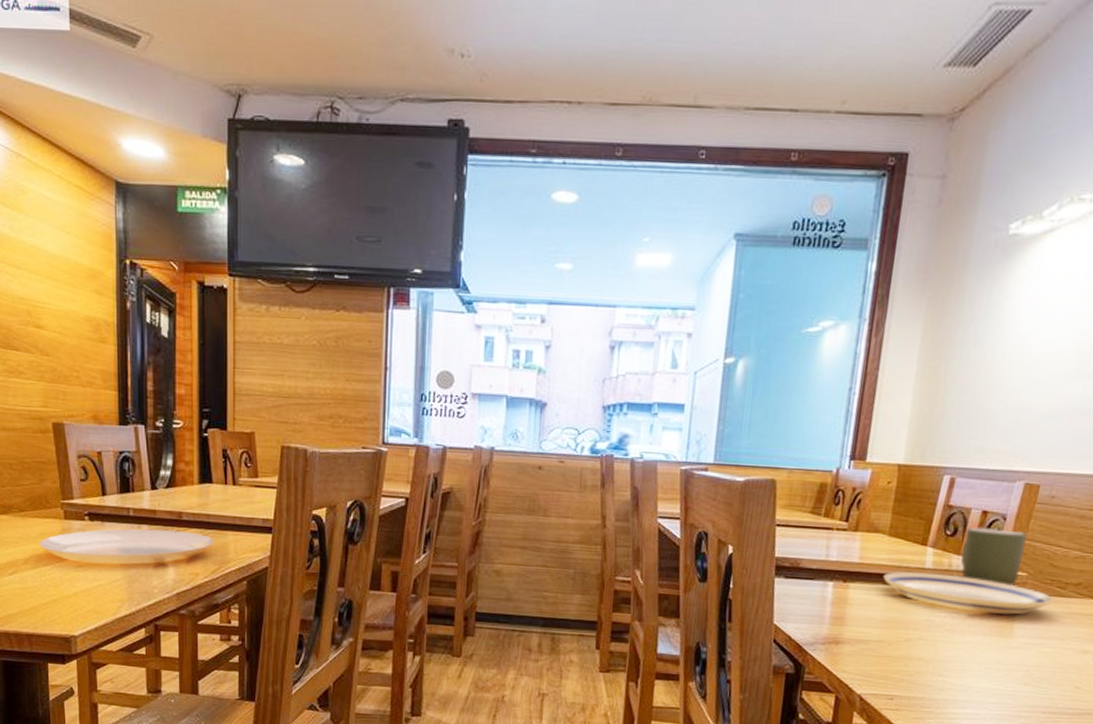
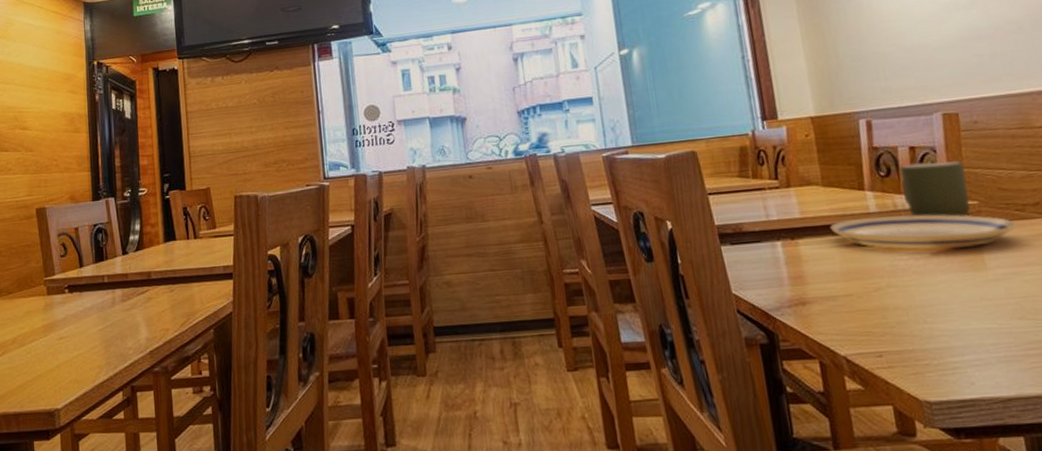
plate: present [39,529,214,565] -> none [25,289,181,335]

